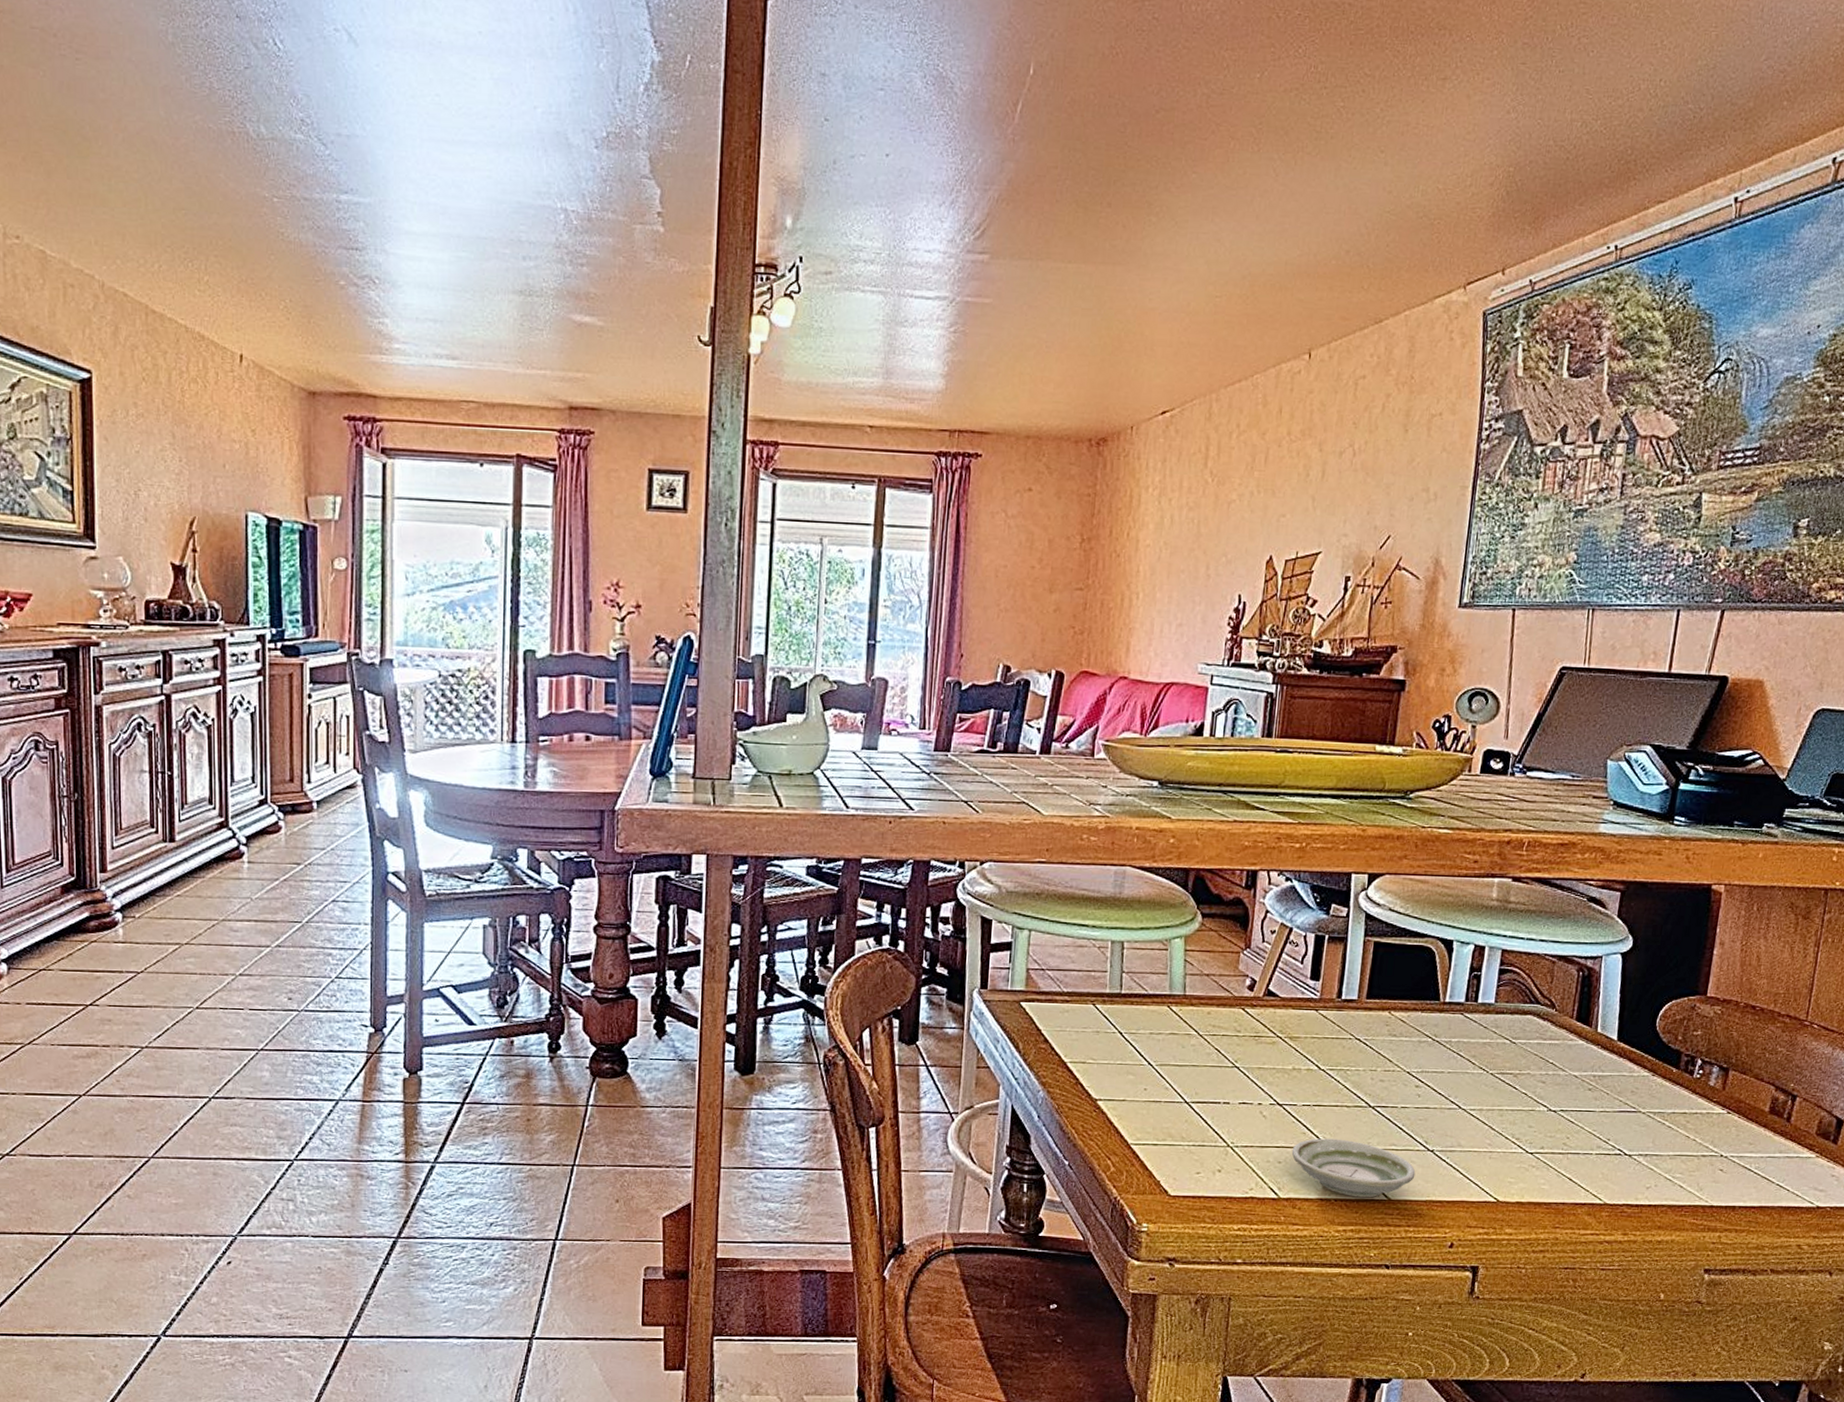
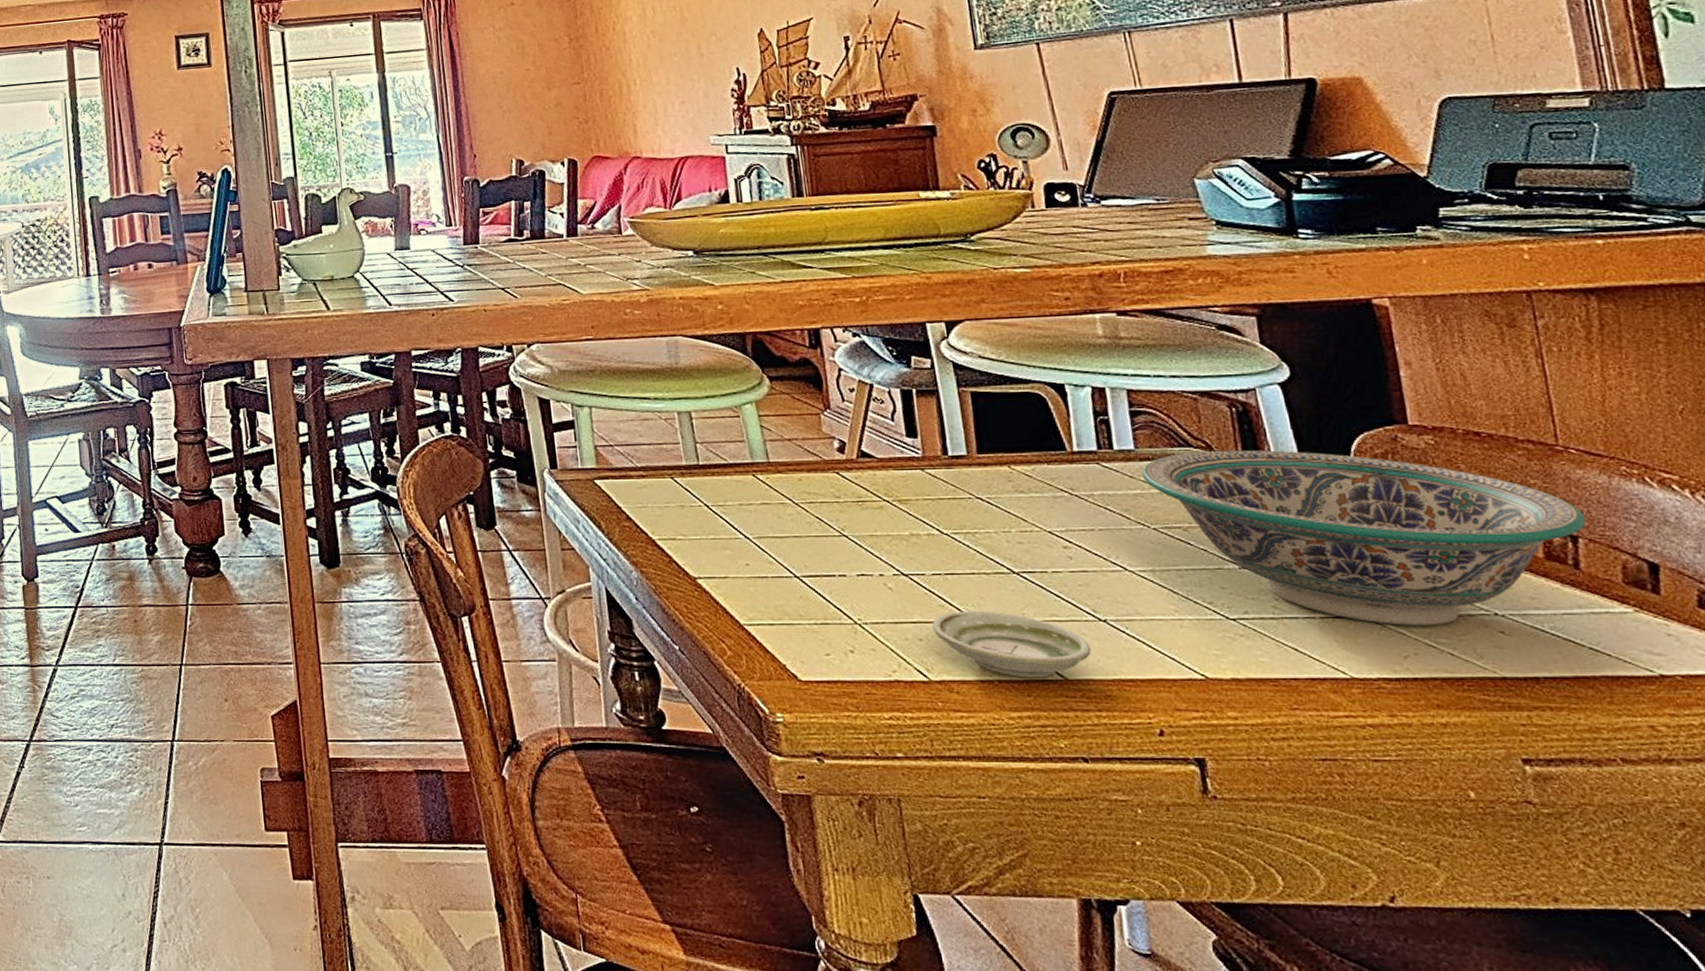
bowl: none [1494,1008,1807,1163] -> present [1142,450,1586,626]

